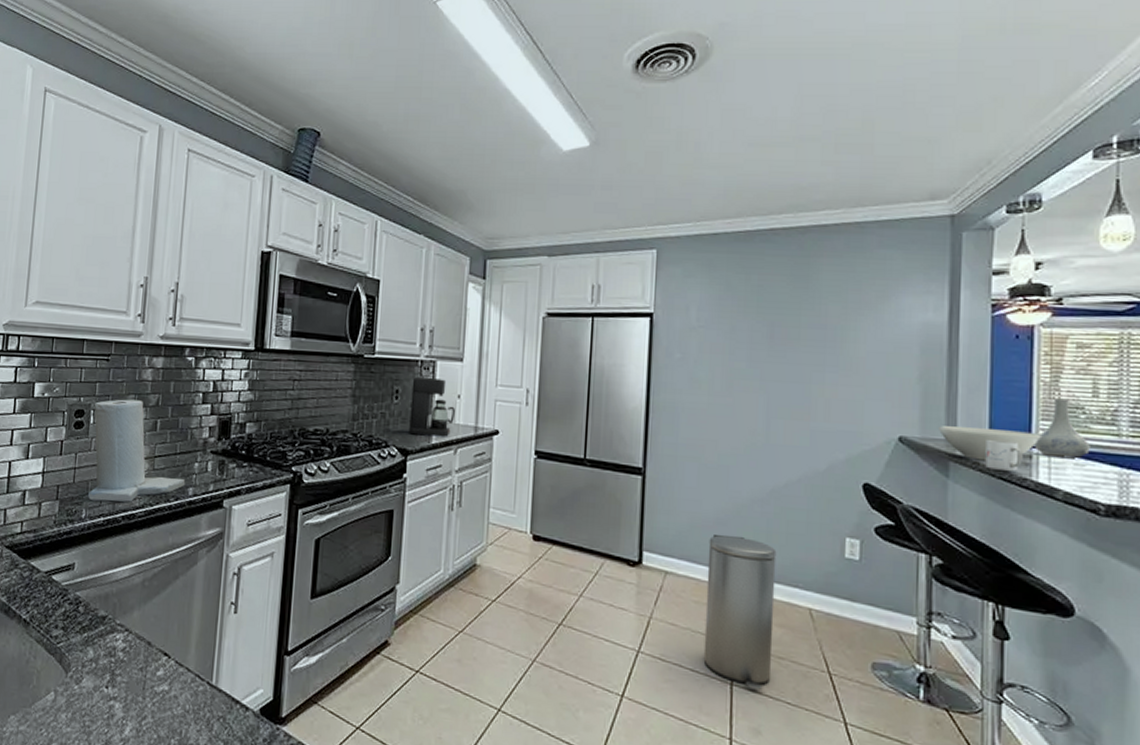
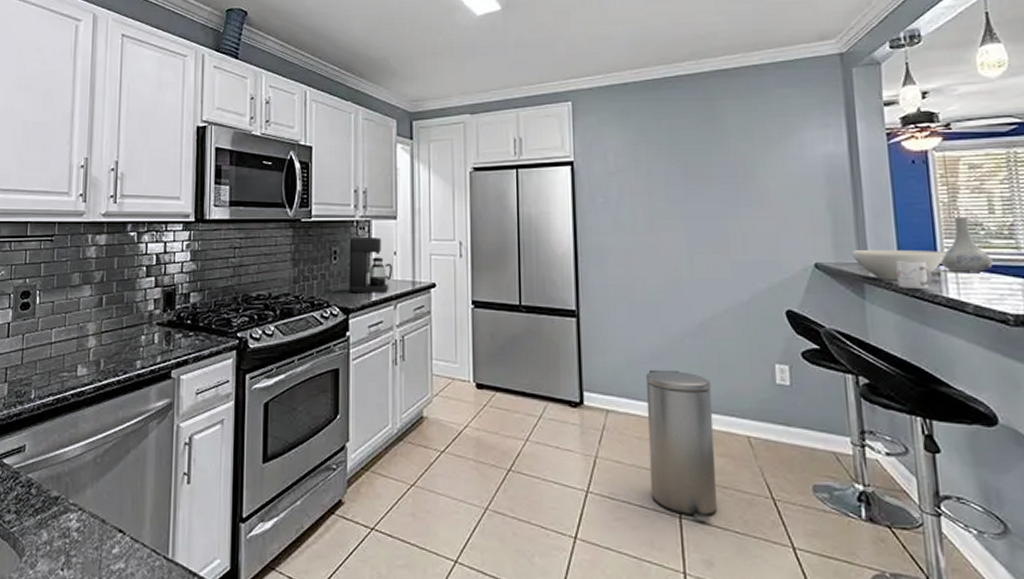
paper towel: present [87,399,186,502] -> none [36,278,133,381]

